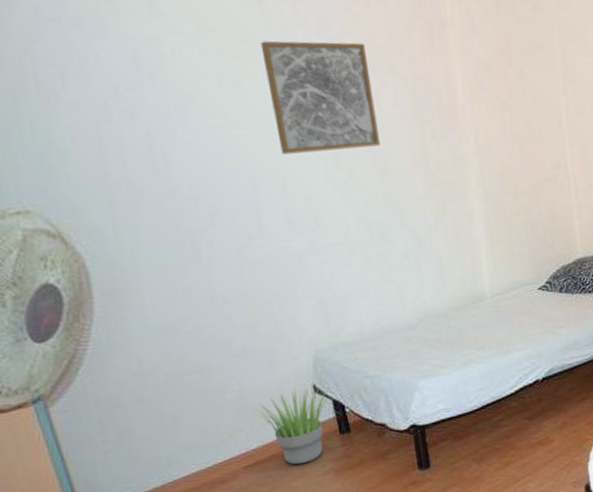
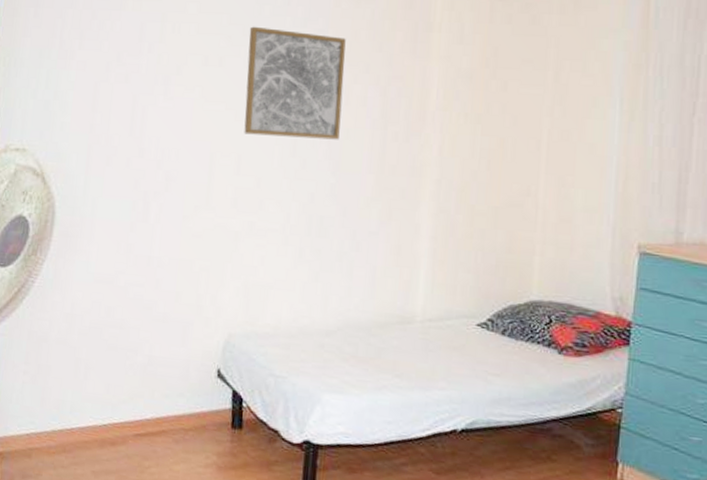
potted plant: present [255,388,328,465] -> none [157,368,231,449]

